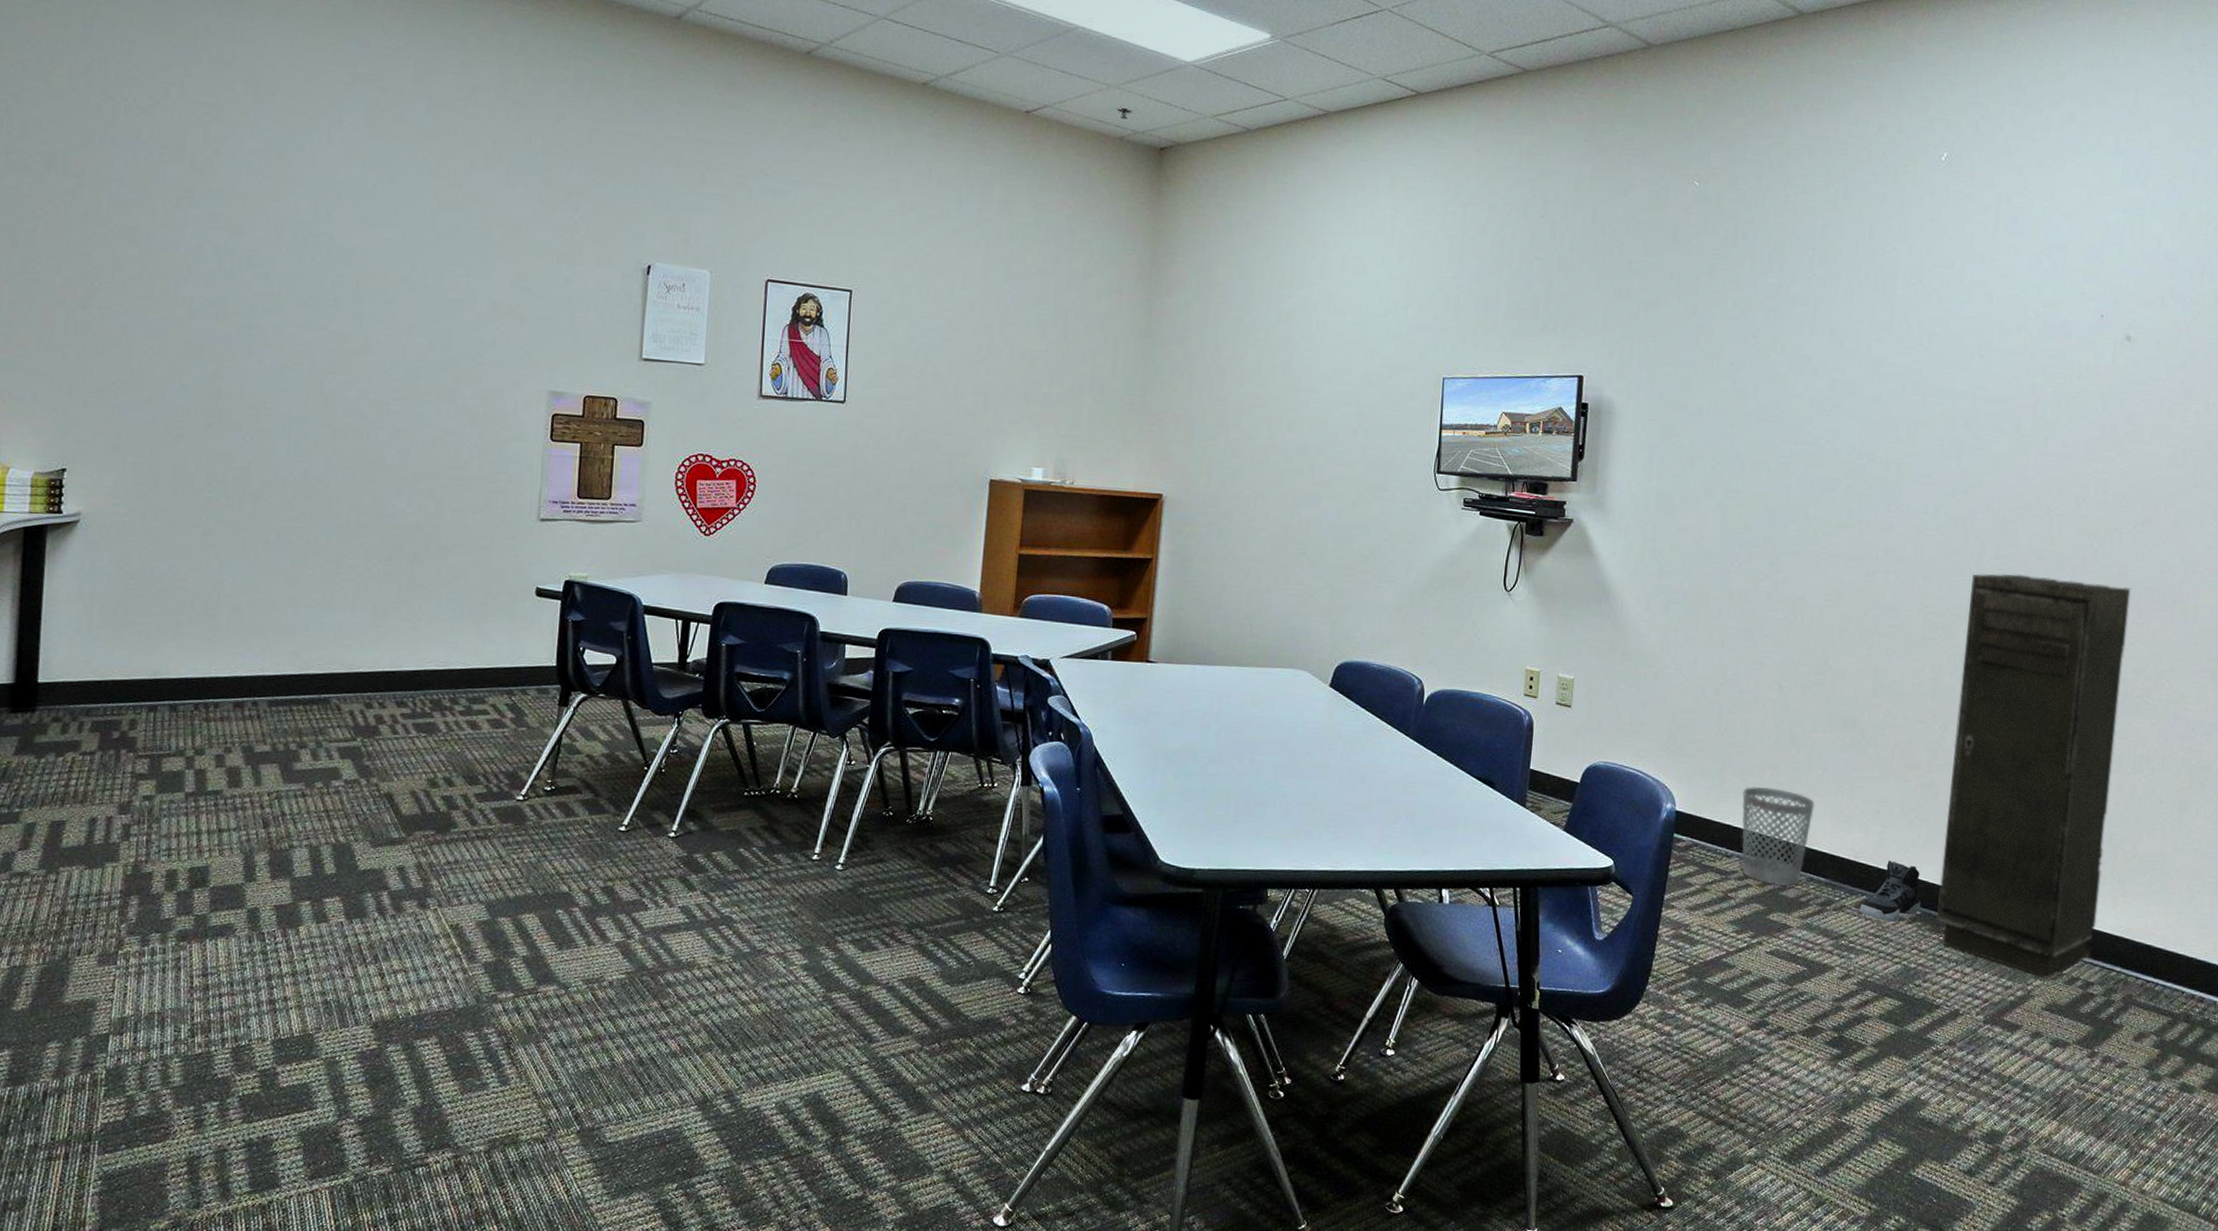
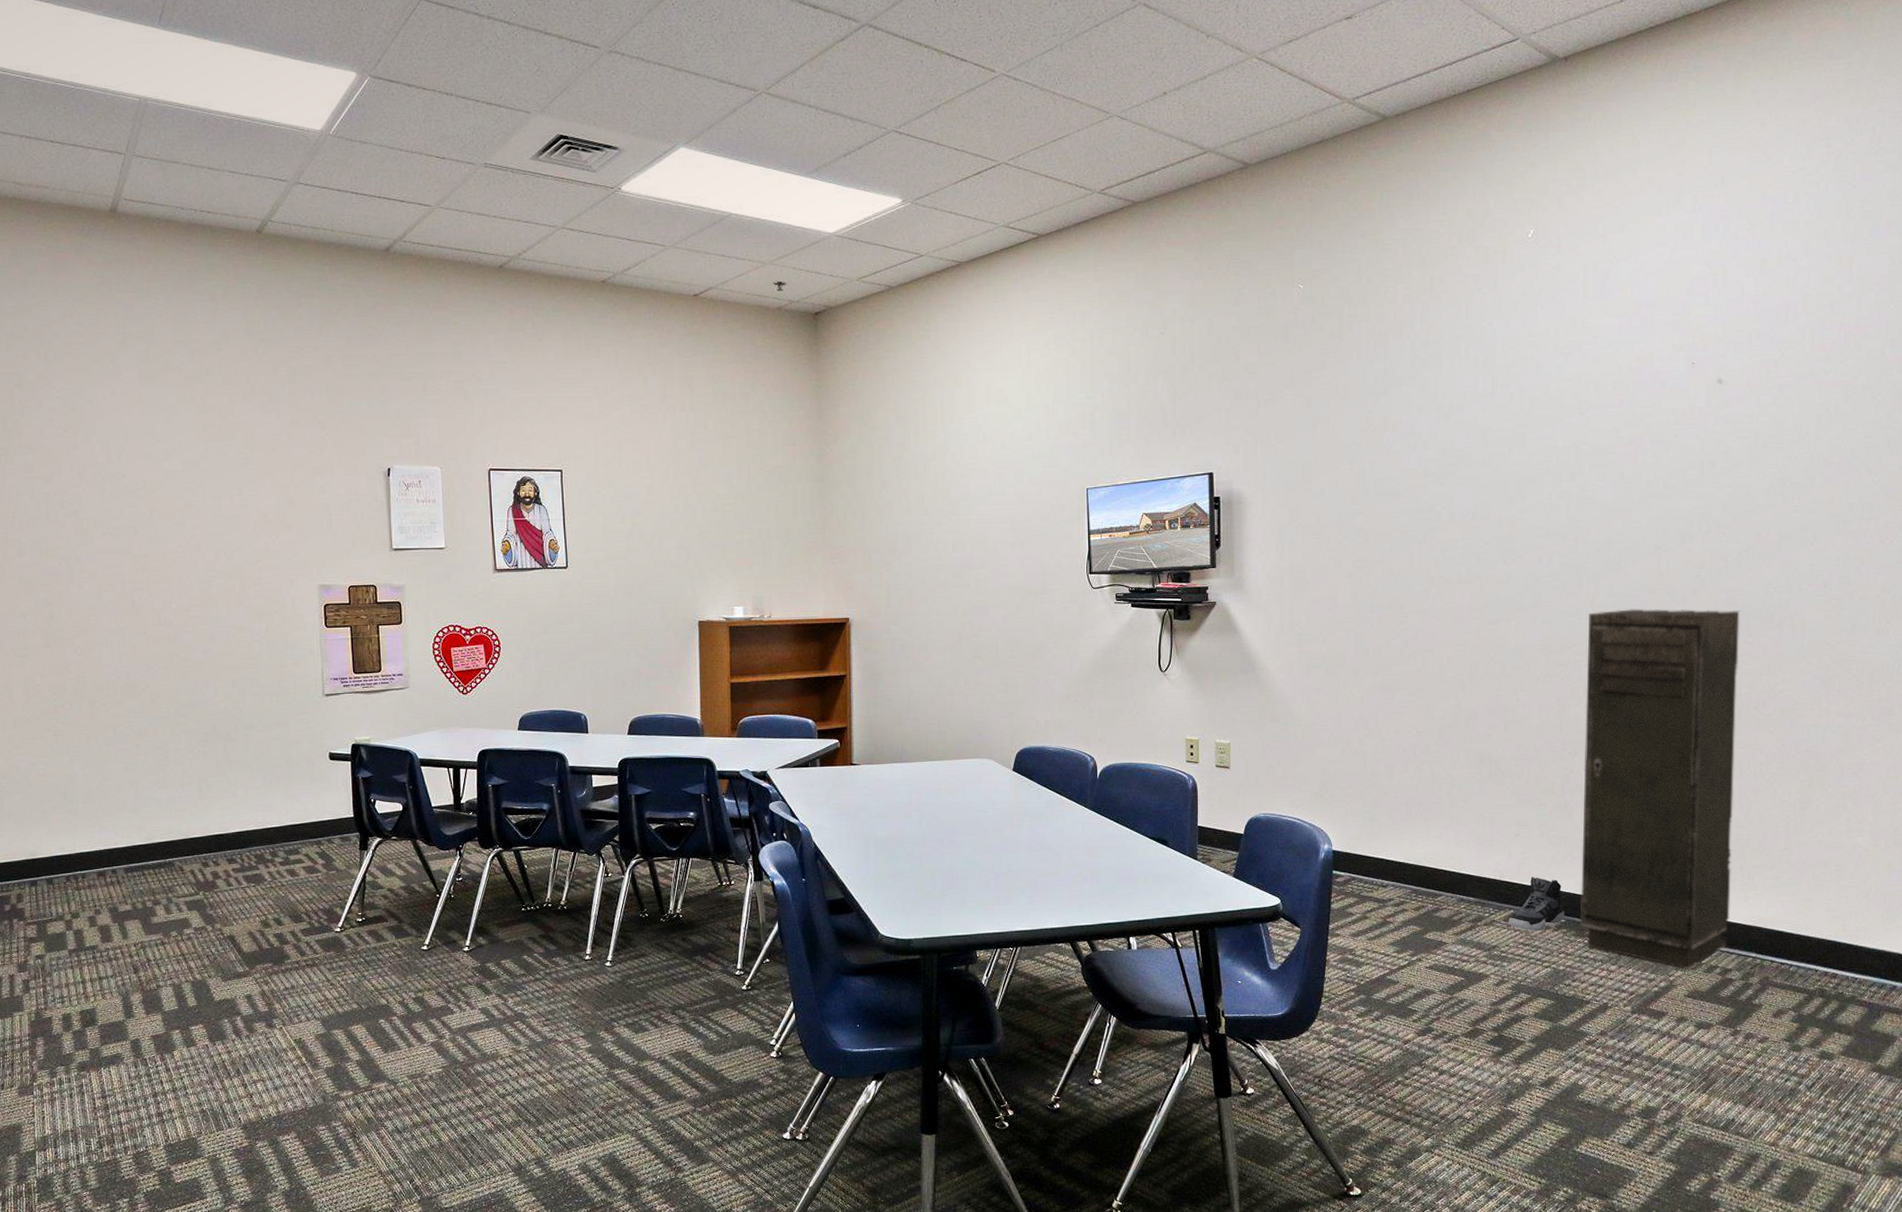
wastebasket: present [1741,787,1815,887] -> none [1392,822,1459,909]

